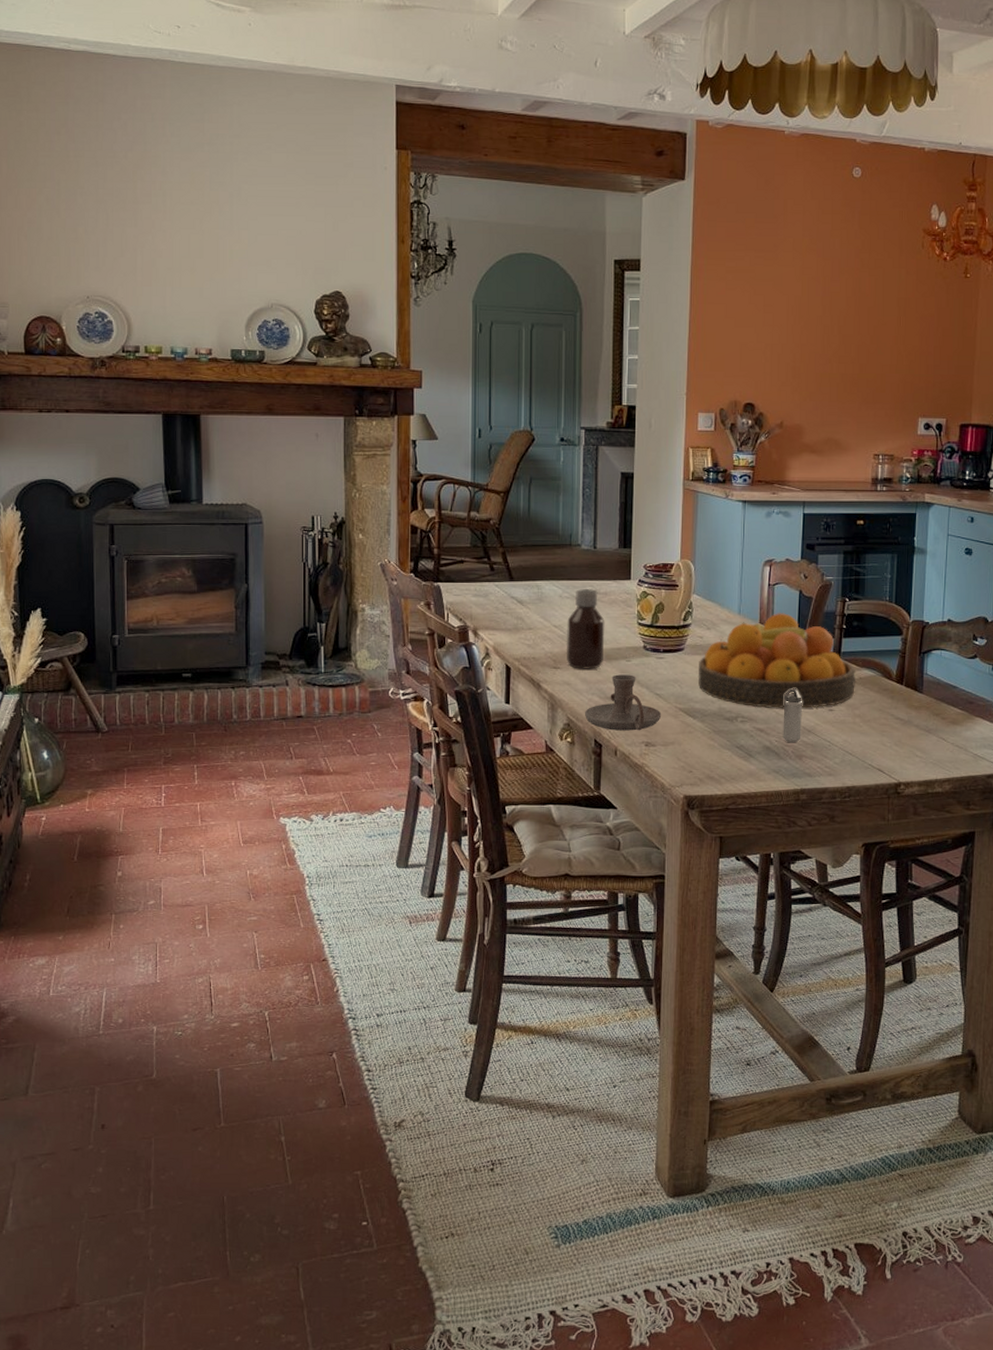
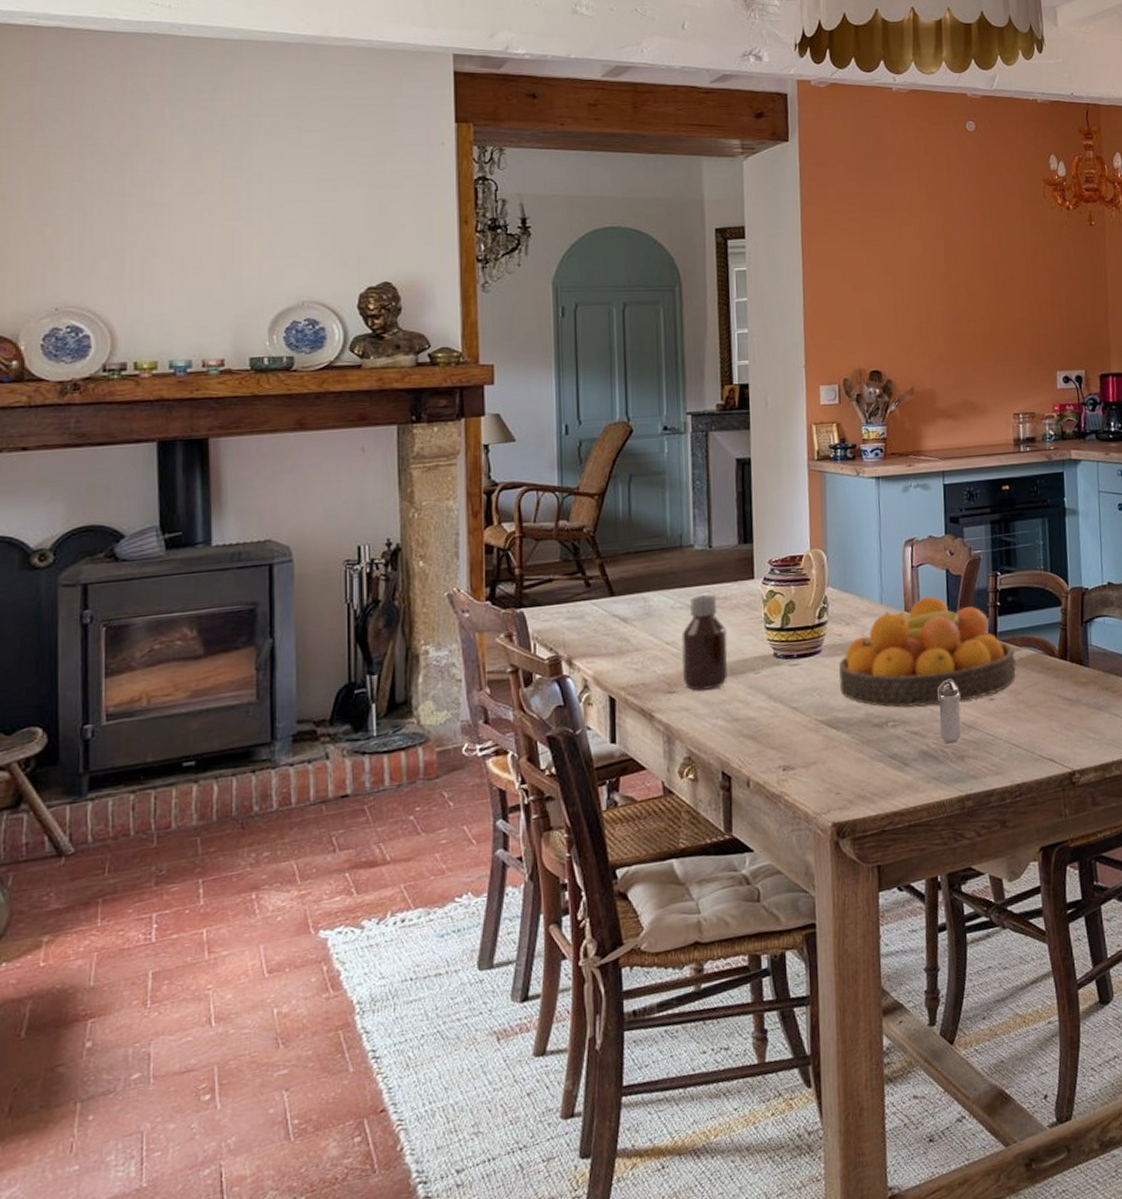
candle holder: present [585,674,662,731] -> none [709,689,800,758]

